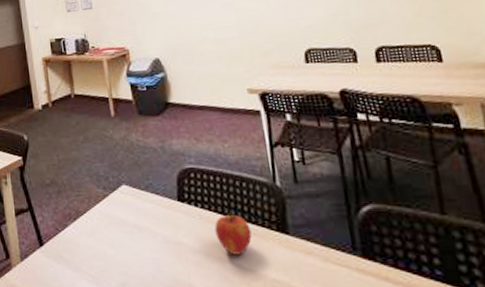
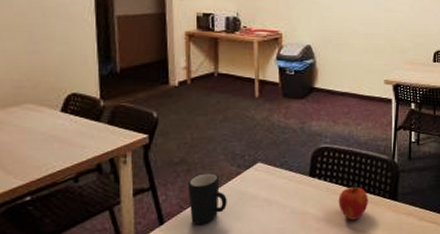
mug: none [59,195,98,248] -> present [187,173,227,224]

